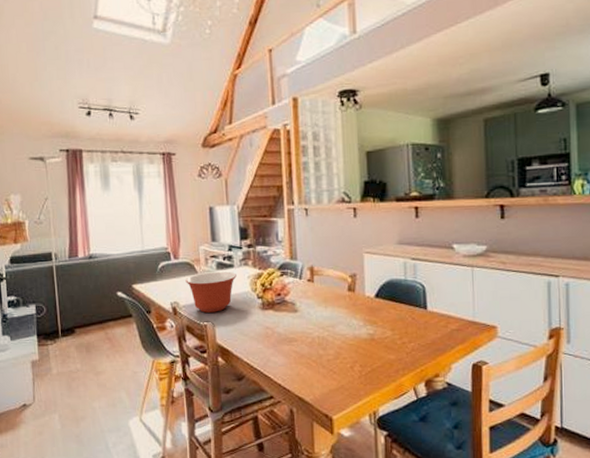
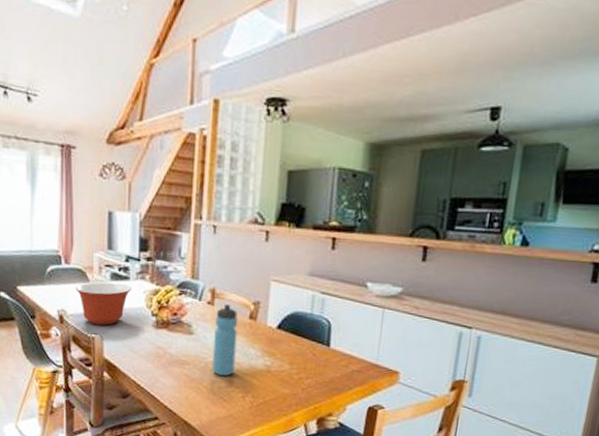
water bottle: none [316,280,340,348] -> present [212,304,238,376]

